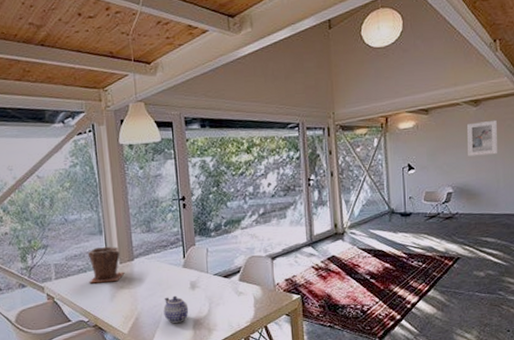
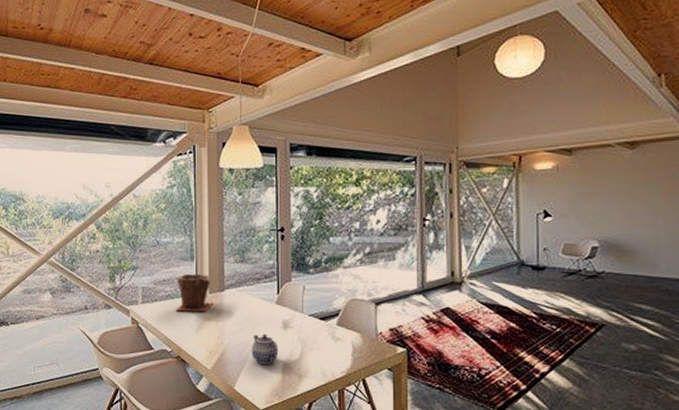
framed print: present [466,119,497,156] -> none [619,166,659,207]

